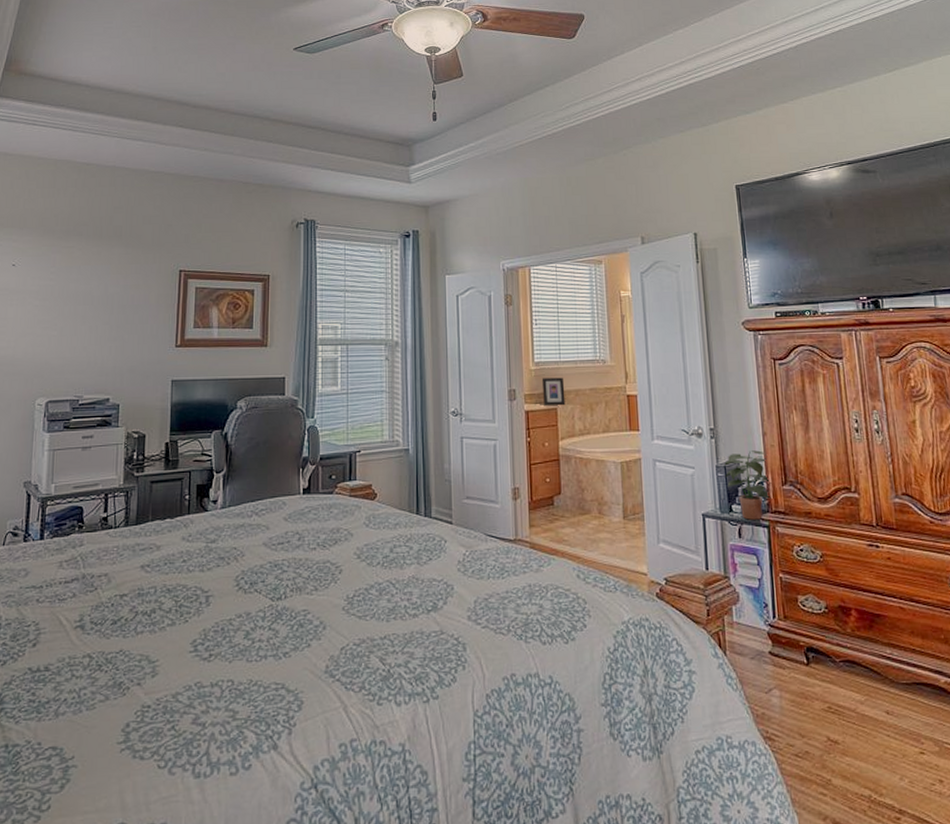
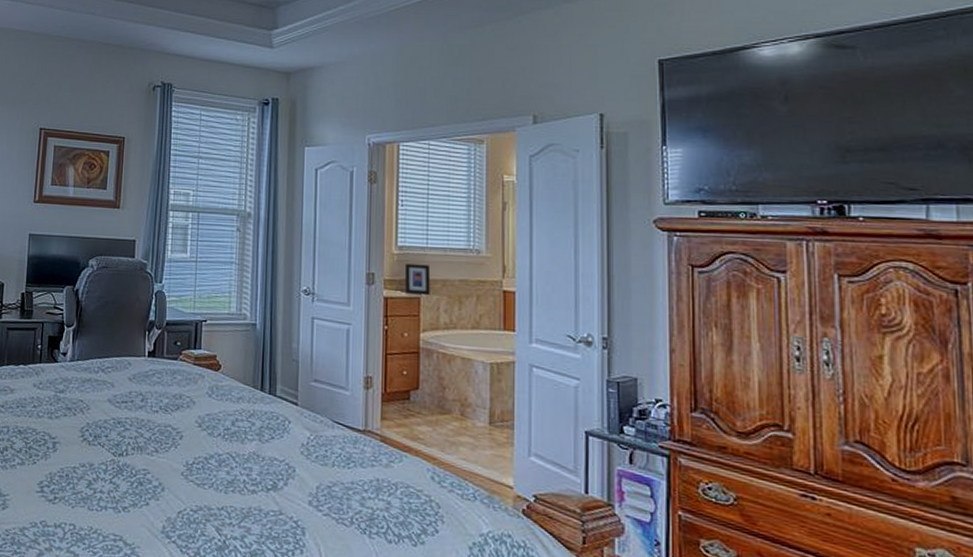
potted plant: present [723,450,772,520] -> none [616,368,677,447]

